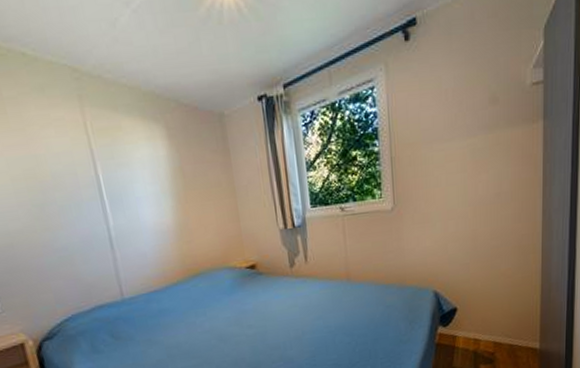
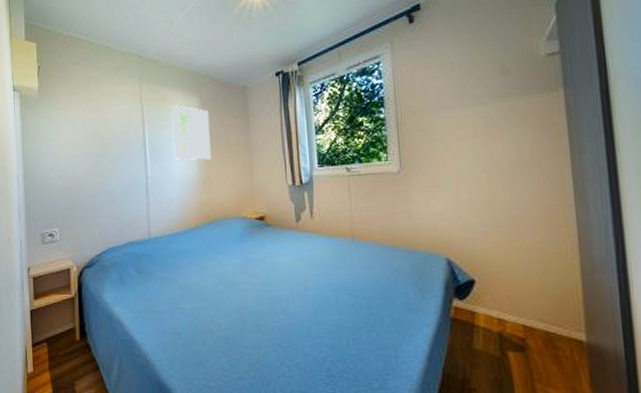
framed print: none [131,137,188,205] -> present [173,105,211,160]

